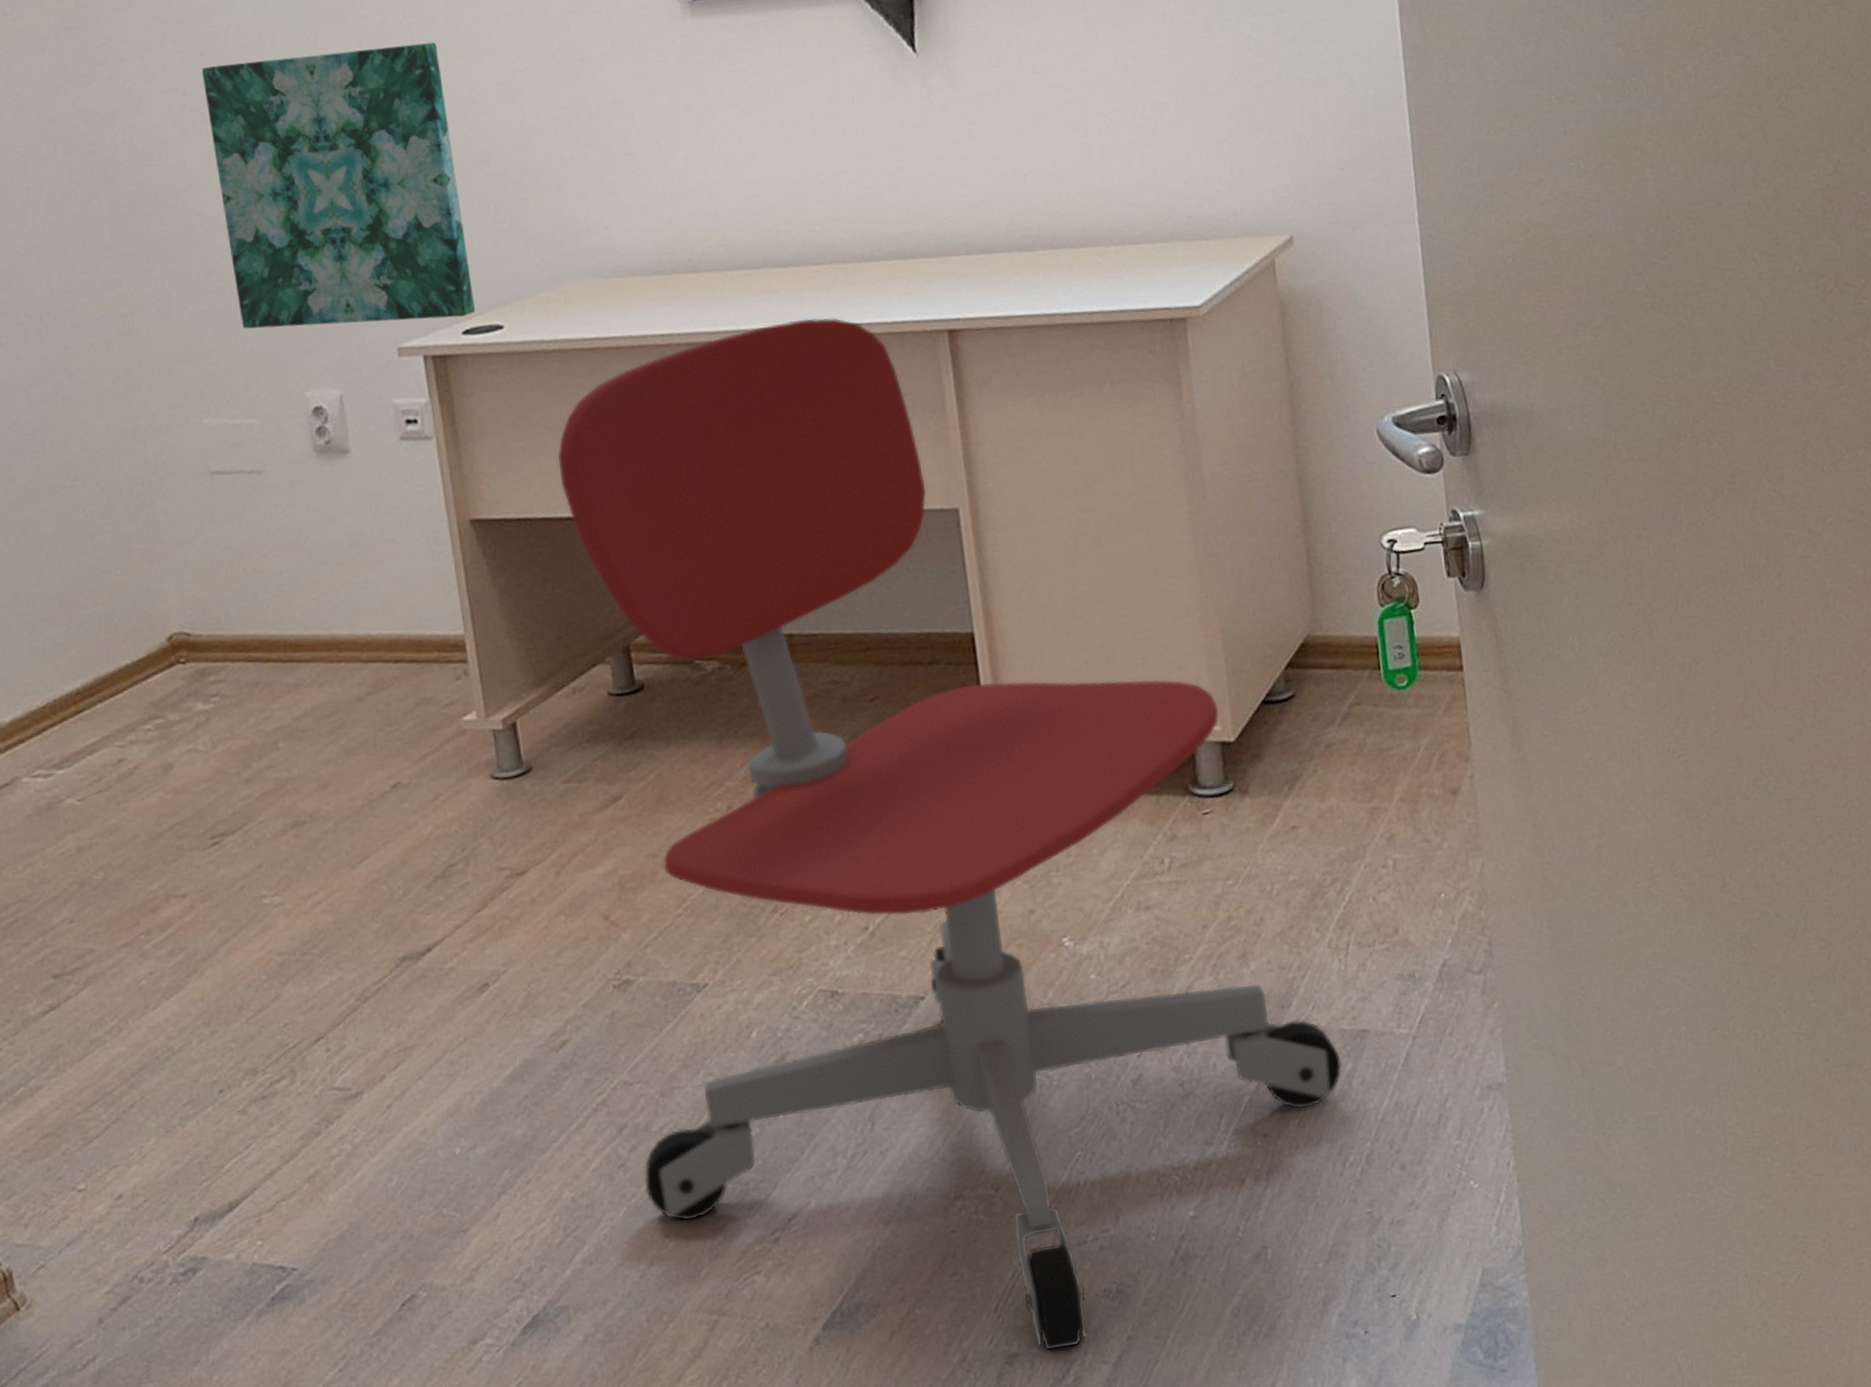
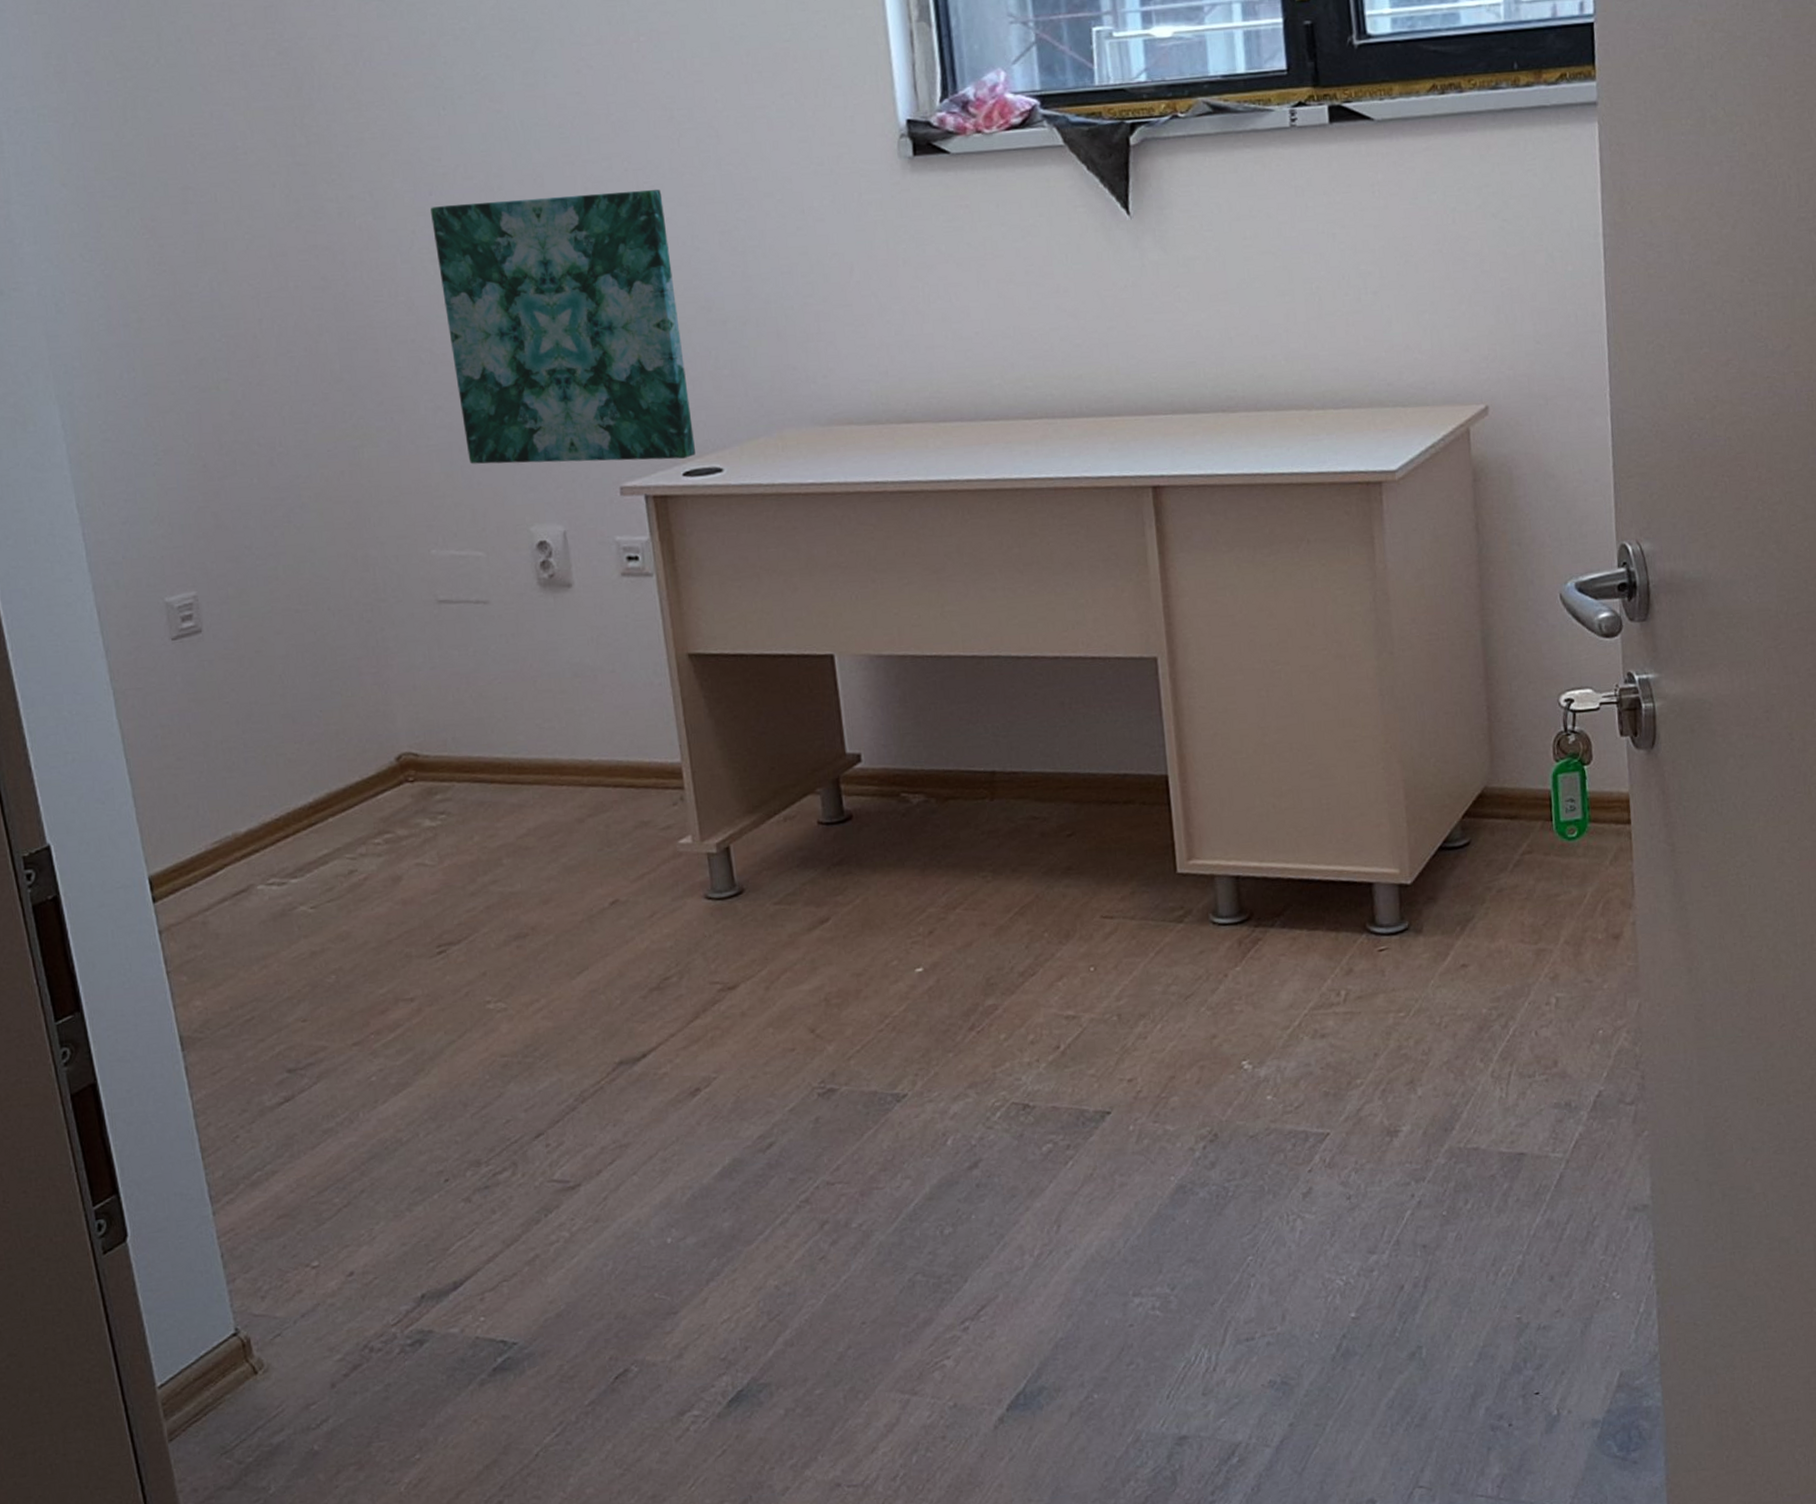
office chair: present [557,317,1342,1351] -> none [773,470,1499,1434]

